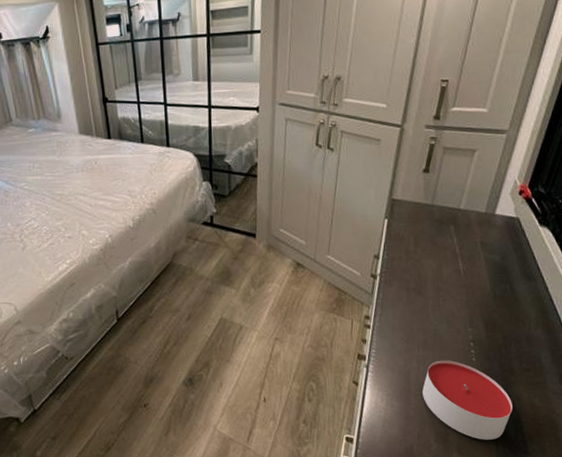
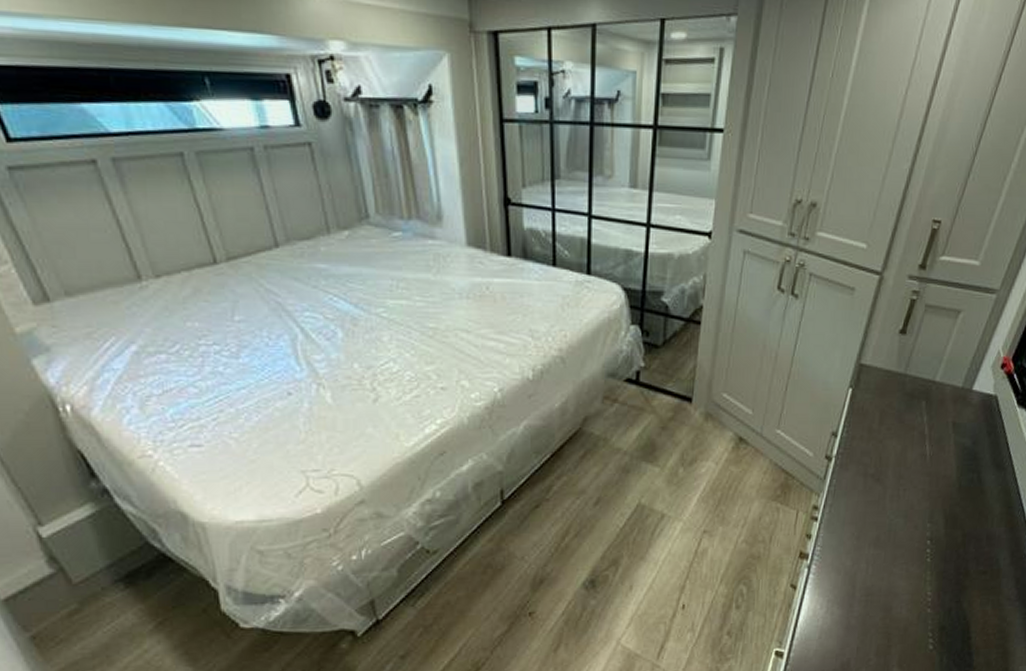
candle: present [422,360,513,440] -> none [868,560,963,653]

